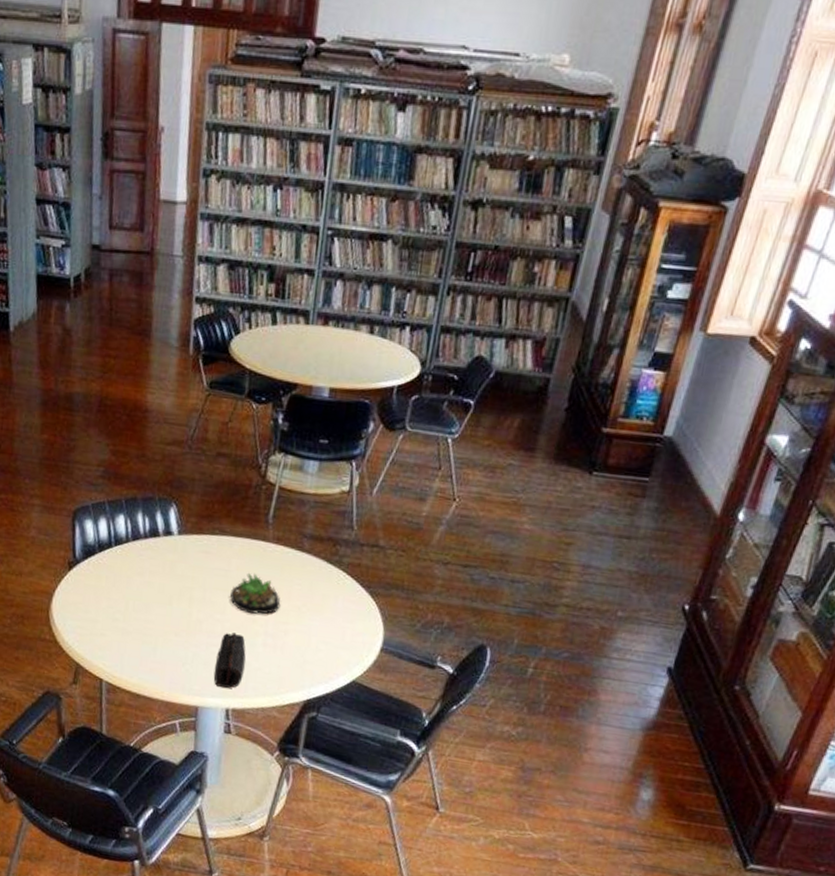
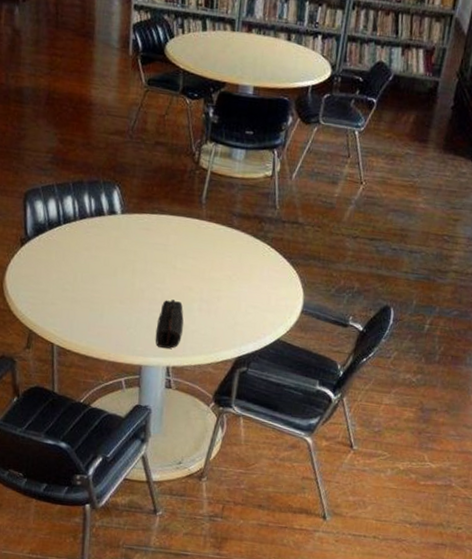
succulent plant: present [229,572,281,614] -> none [168,246,214,283]

